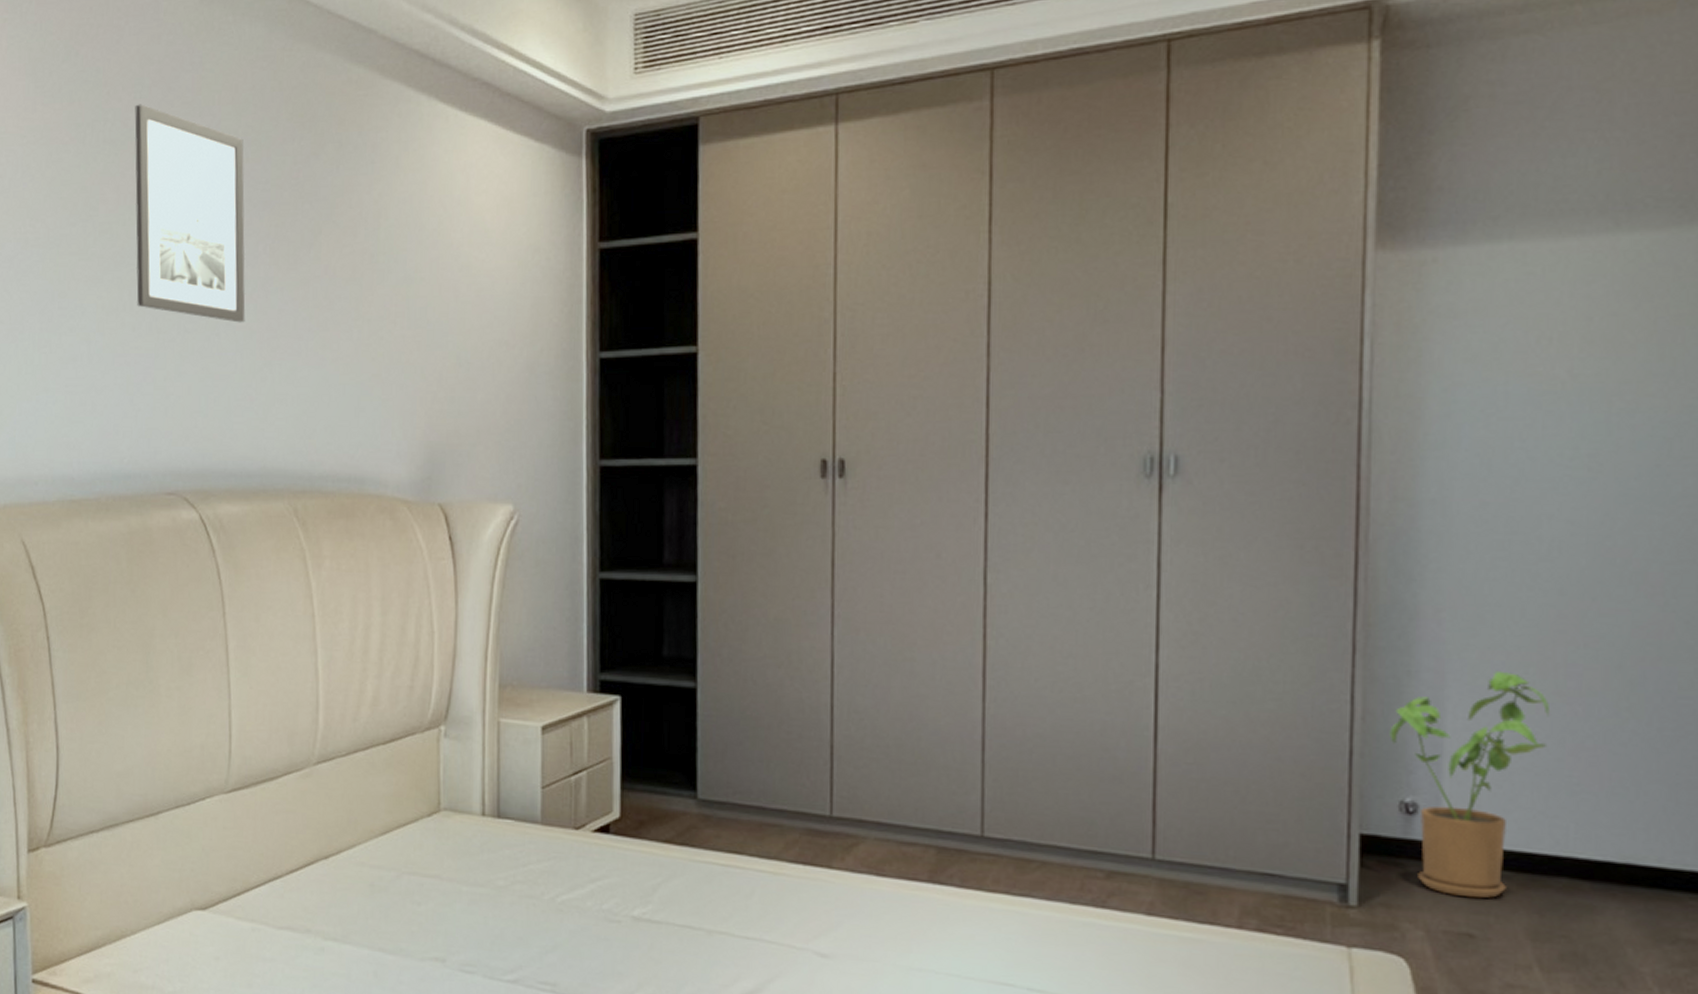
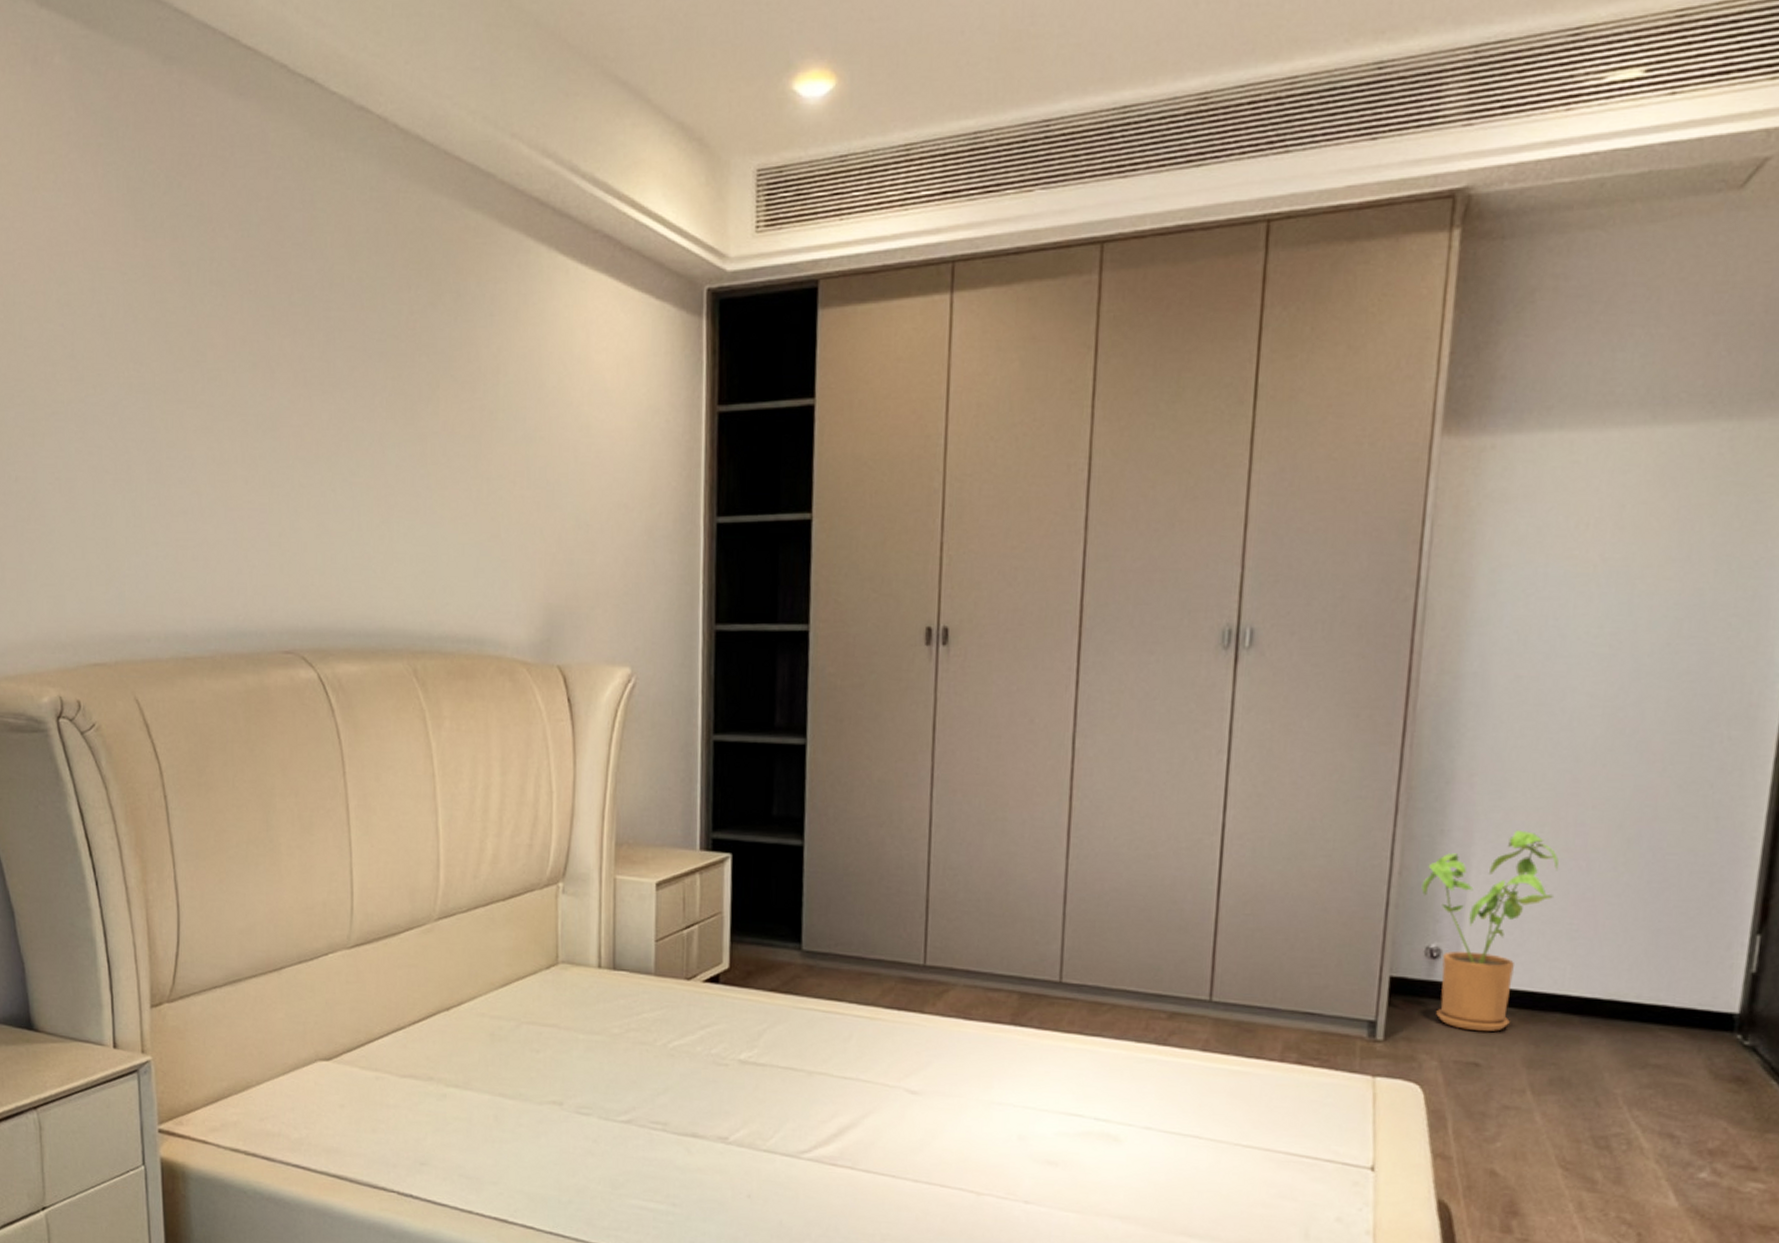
wall art: present [134,104,246,323] -> none [243,243,362,479]

